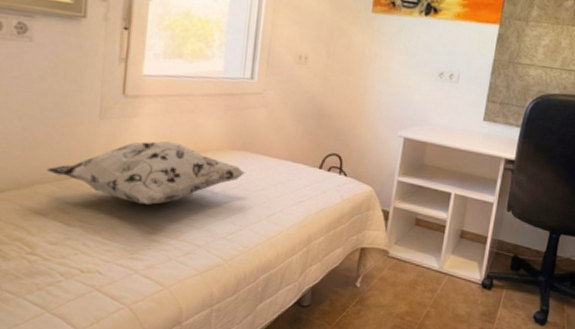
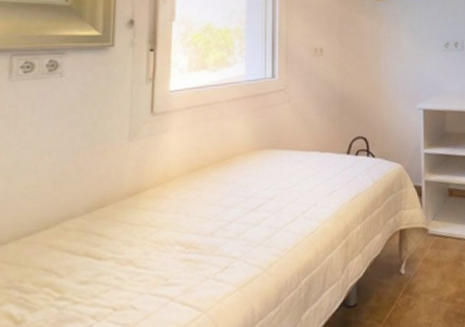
decorative pillow: present [47,141,246,205] -> none [77,152,277,223]

